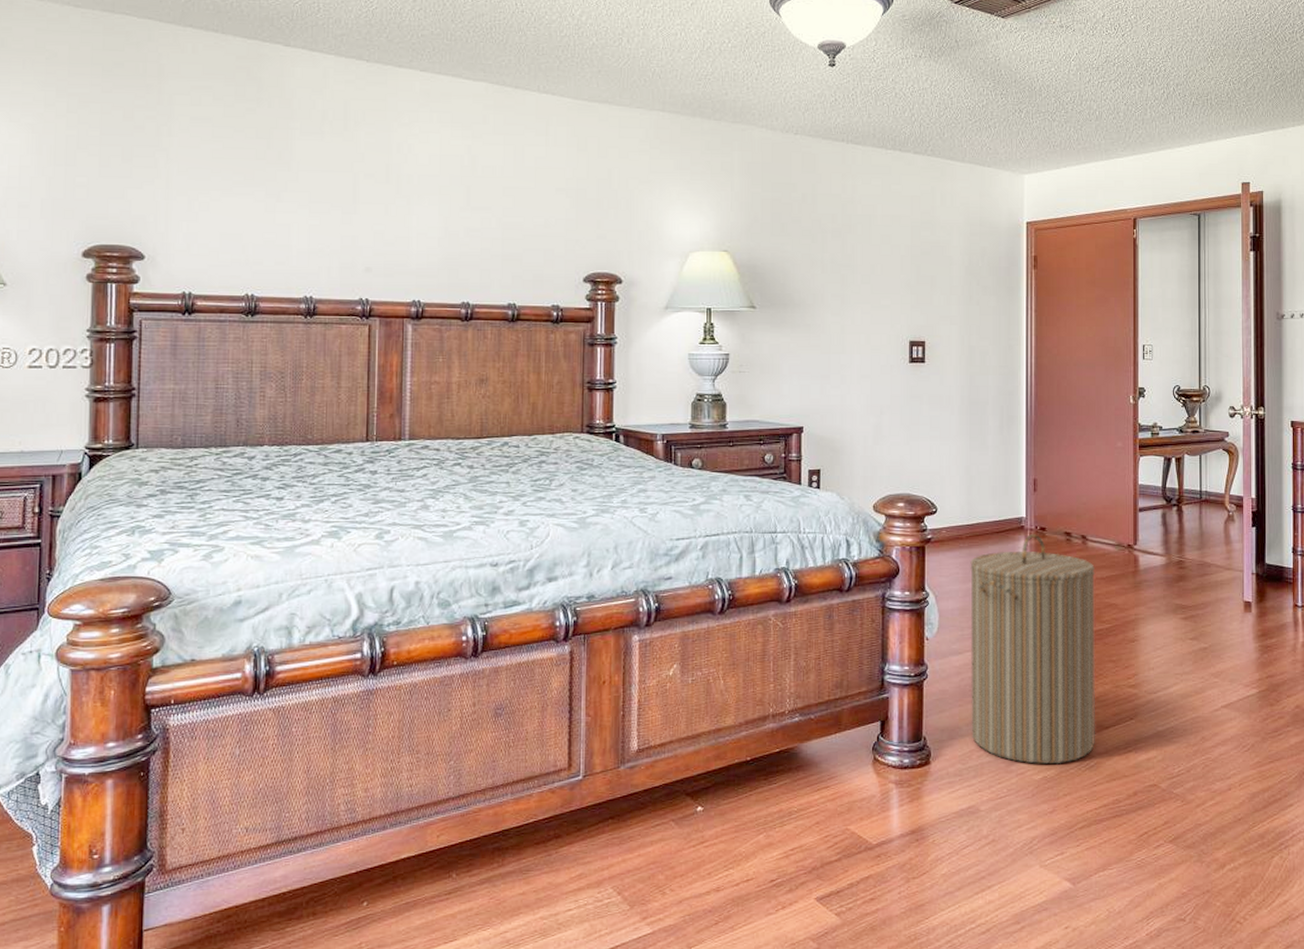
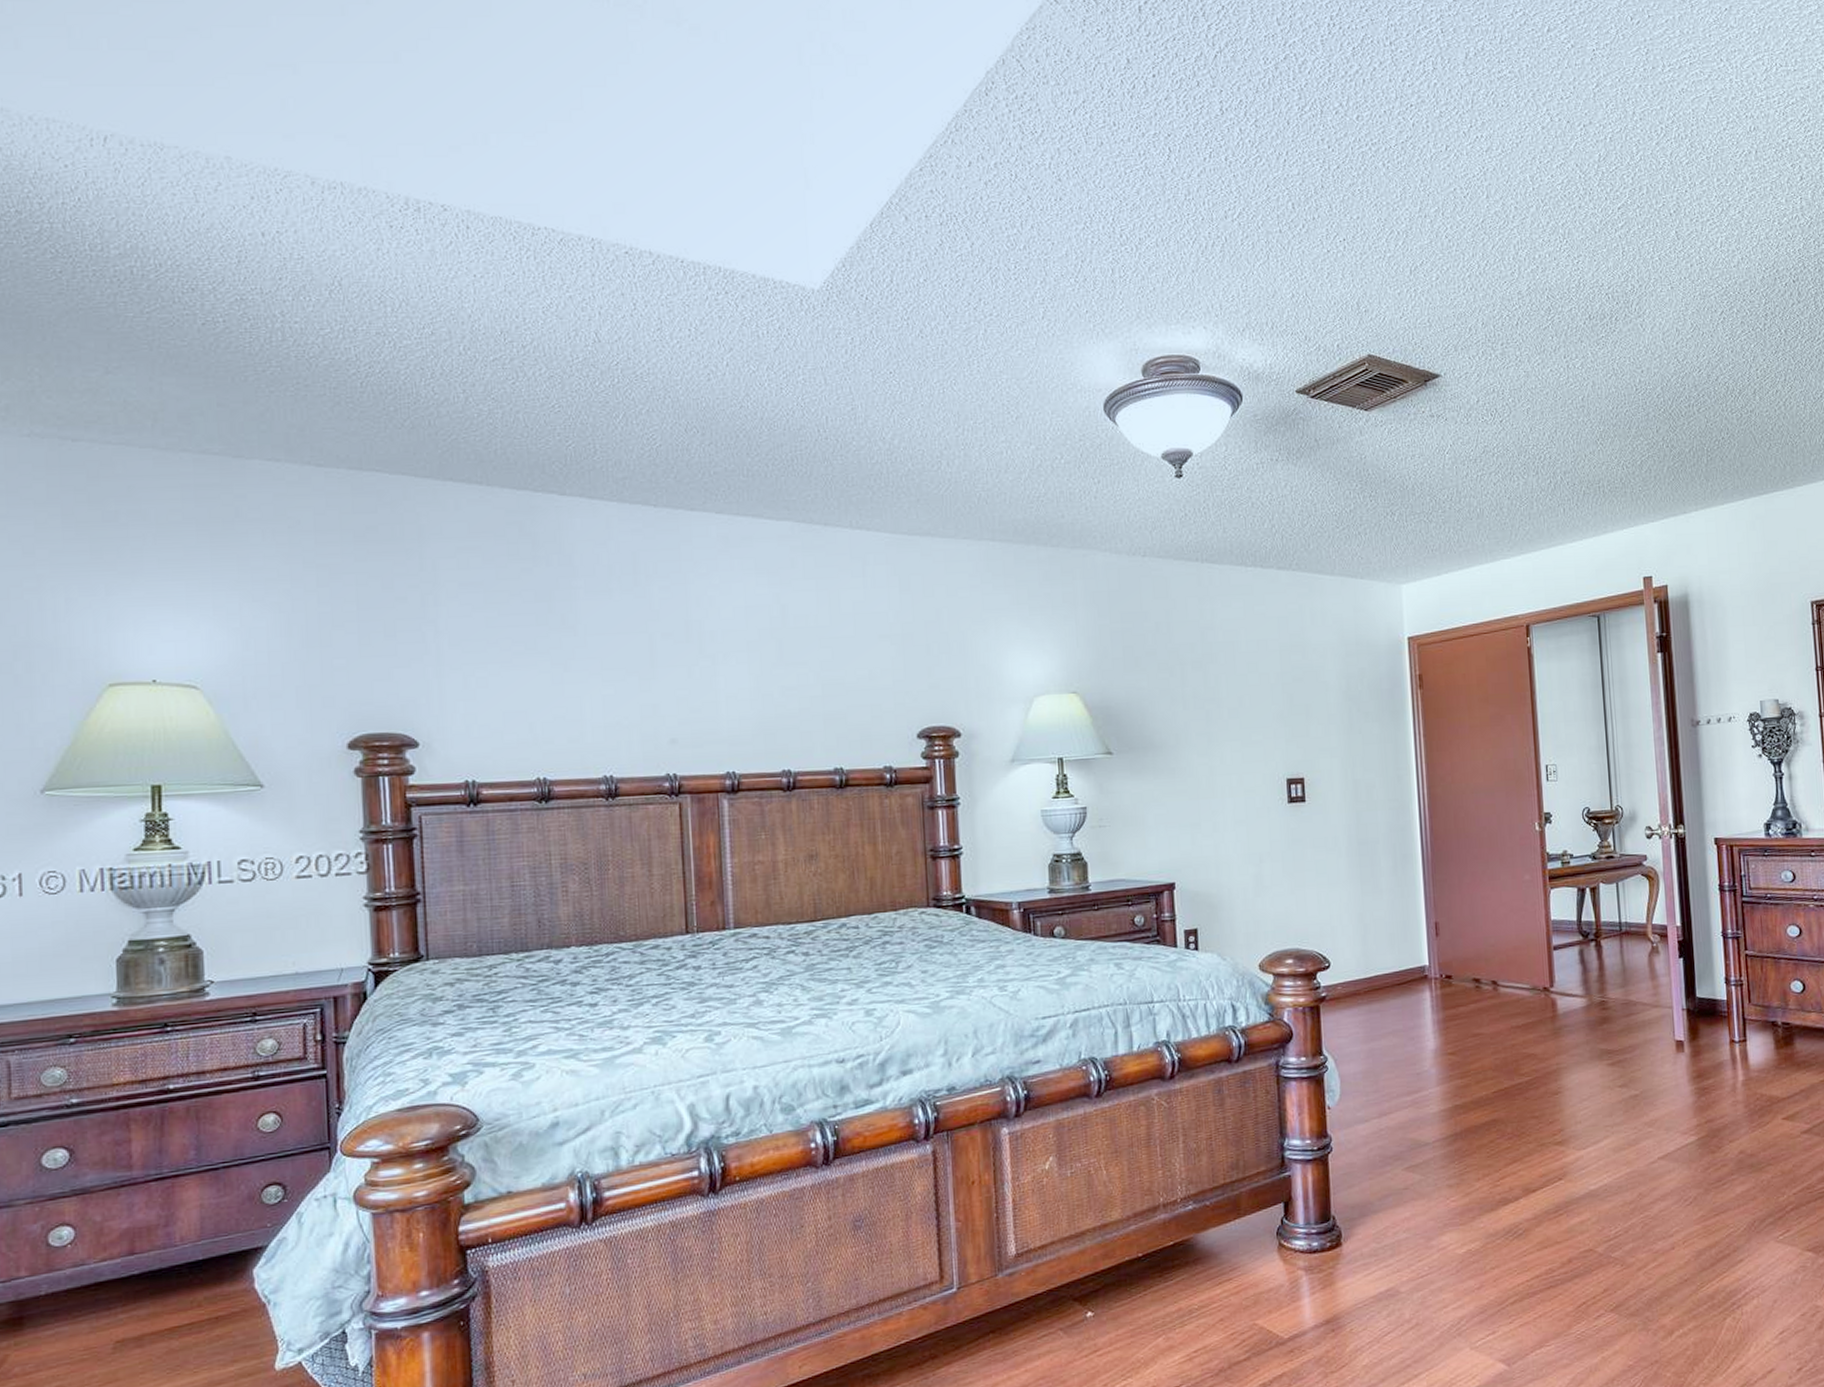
laundry hamper: present [970,534,1096,765] -> none [1371,983,1523,1237]

